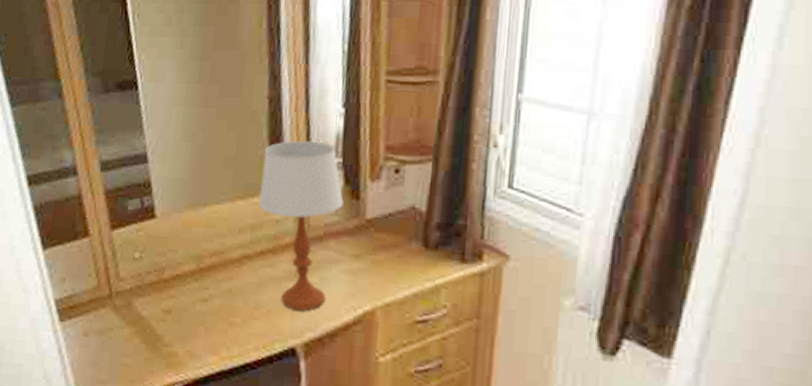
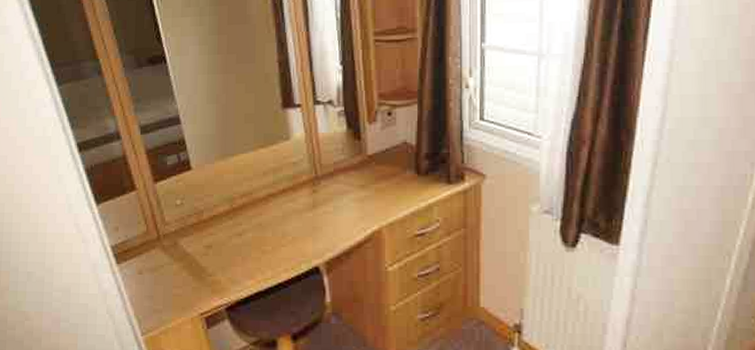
table lamp: present [259,140,344,311] -> none [278,94,348,236]

